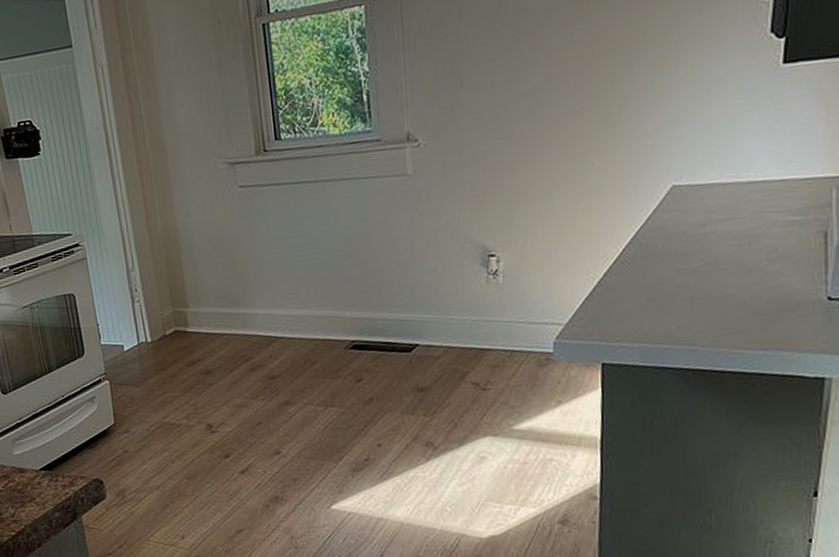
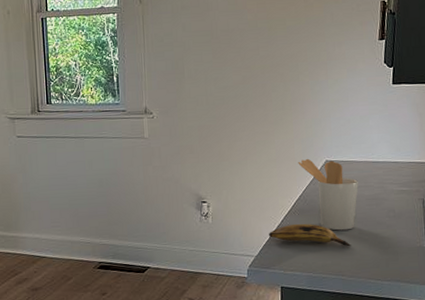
banana: none [585,276,709,306] -> present [269,223,352,247]
utensil holder: none [629,184,722,284] -> present [298,158,359,231]

